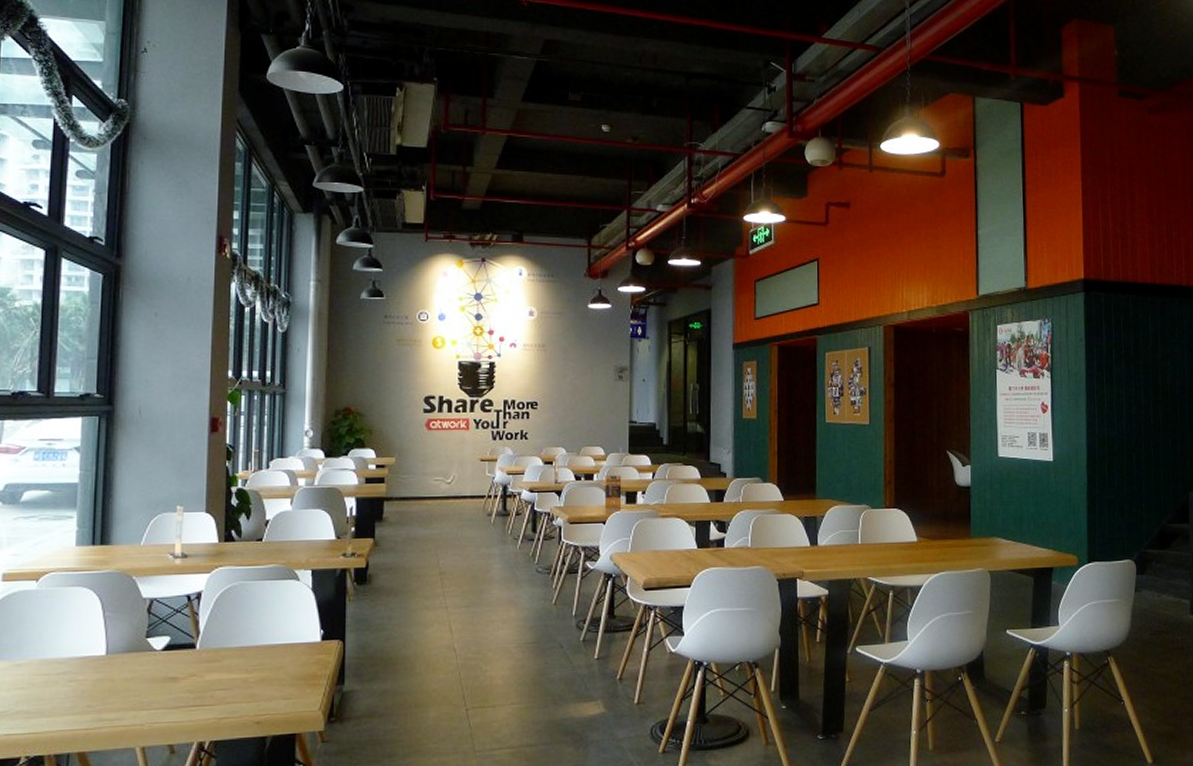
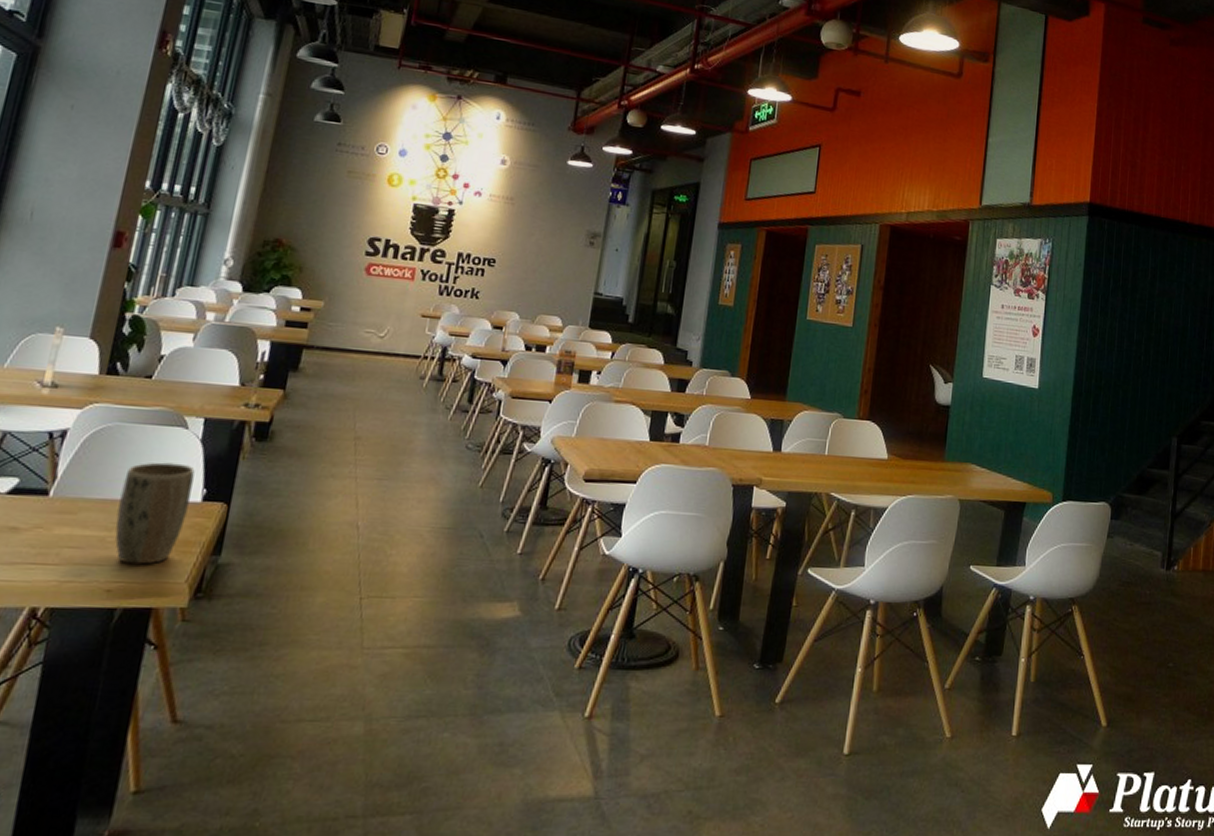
plant pot: none [254,610,311,699] -> present [115,462,195,565]

